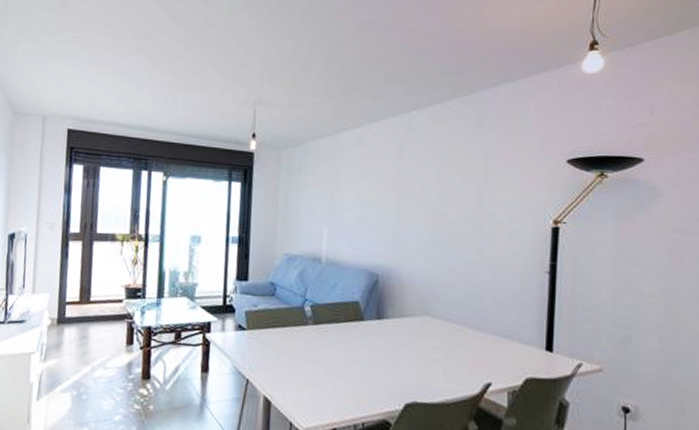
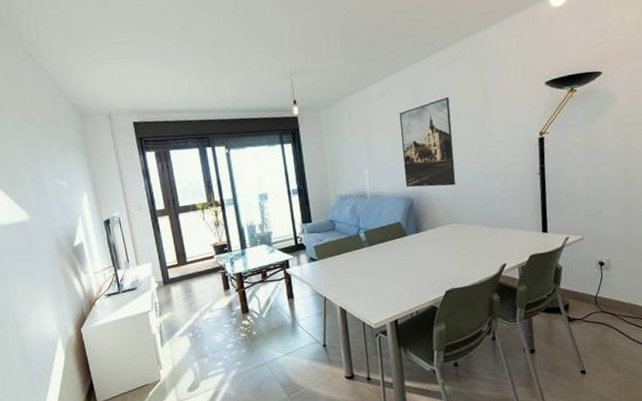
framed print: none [372,158,441,268] -> present [399,96,456,188]

